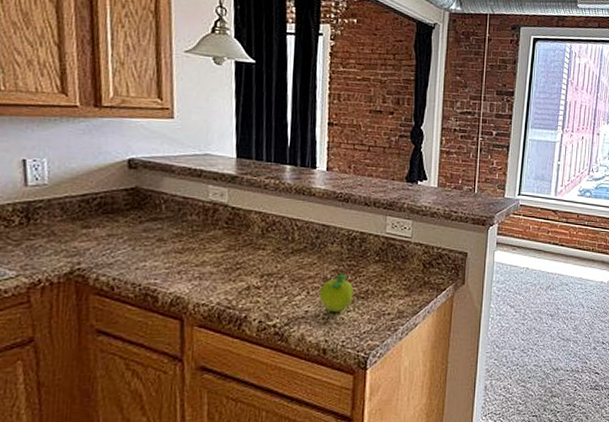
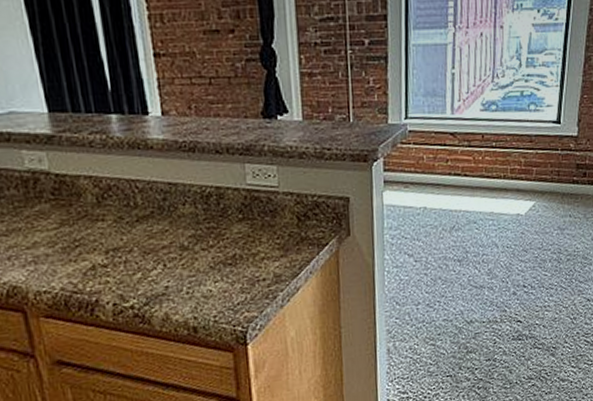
fruit: present [319,274,354,313] -> none [177,239,219,285]

